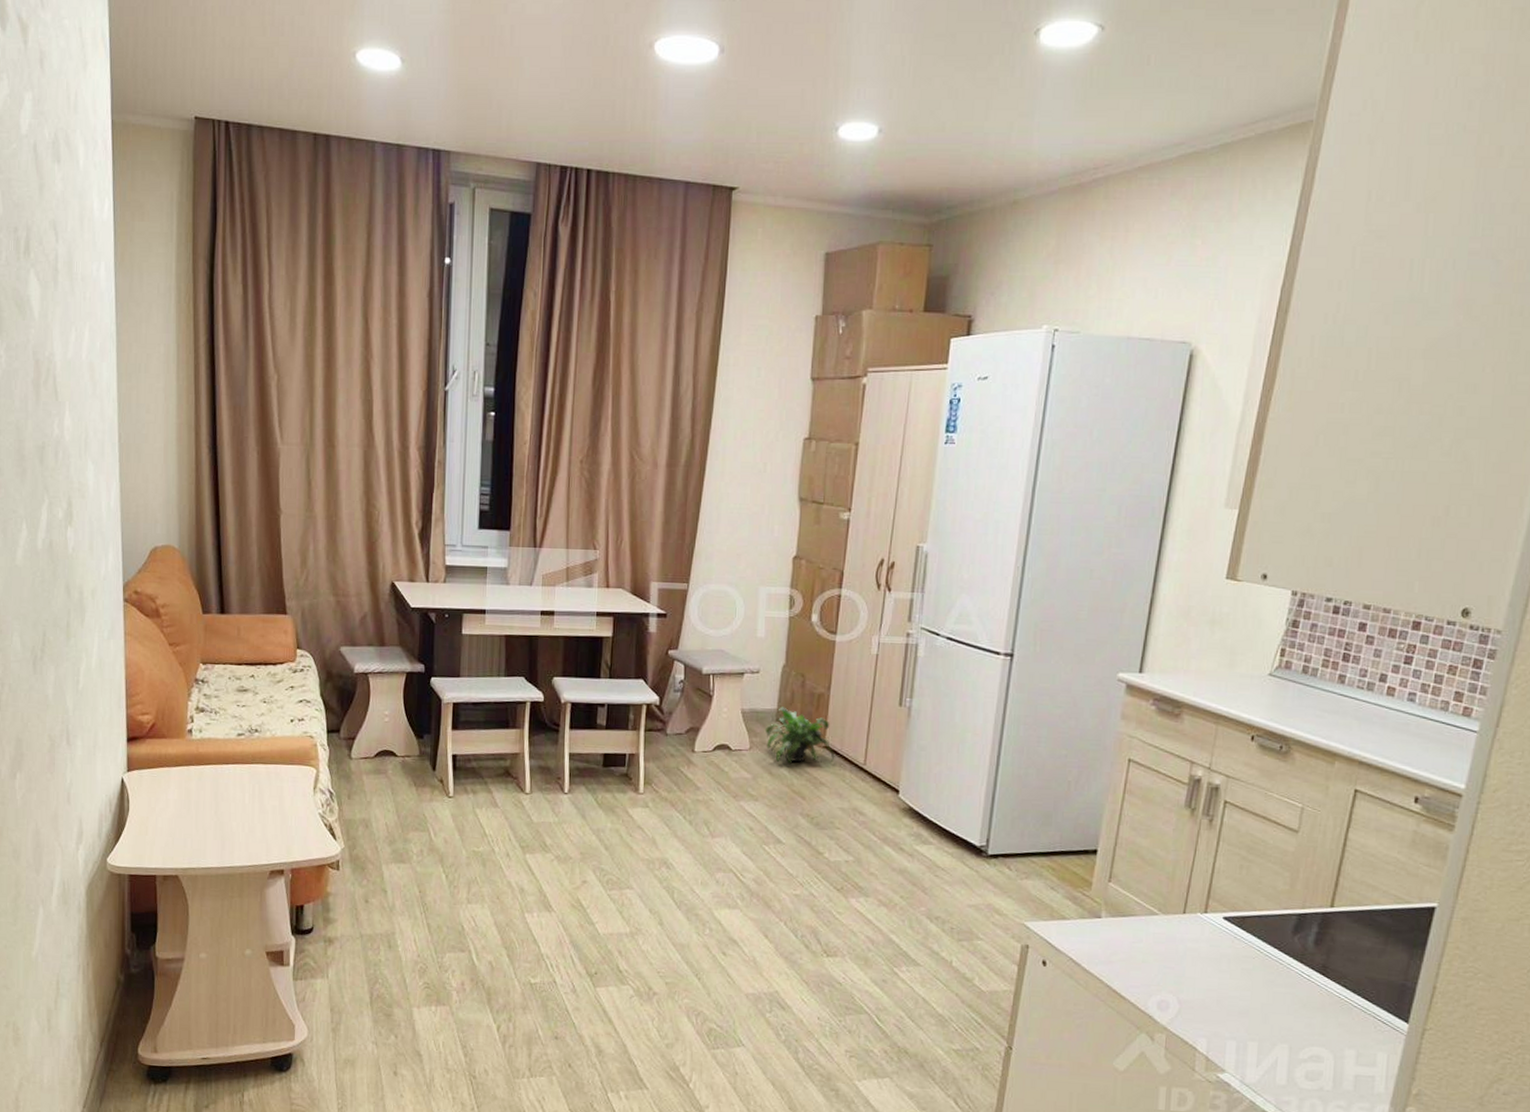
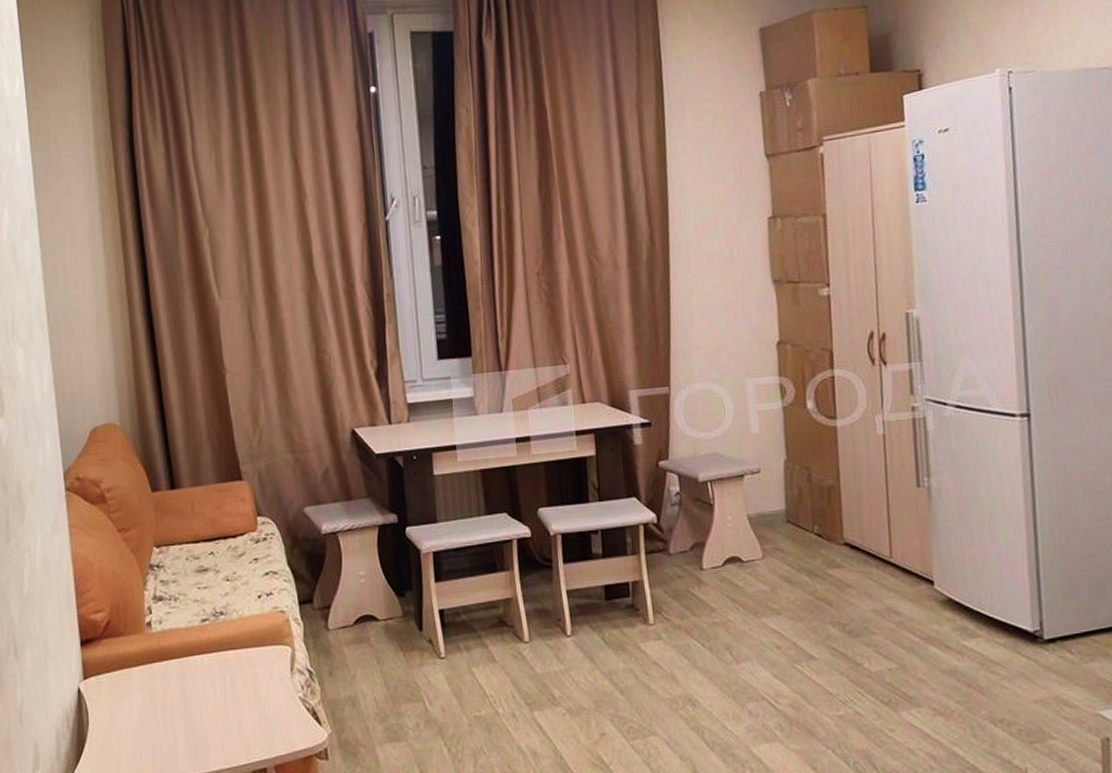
potted plant: present [765,706,835,764] -> none [776,506,858,569]

